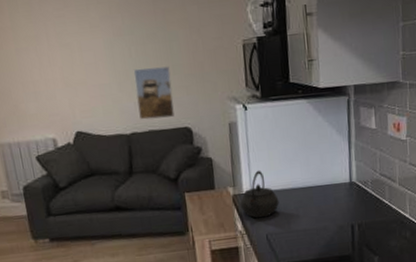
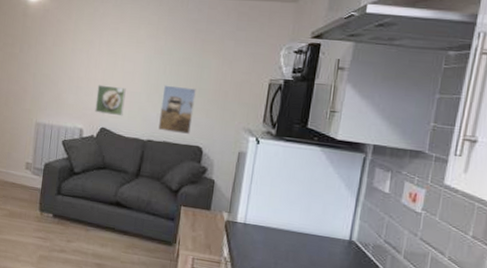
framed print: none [58,82,97,117] -> present [95,84,126,117]
kettle: present [239,170,279,218] -> none [230,203,271,251]

